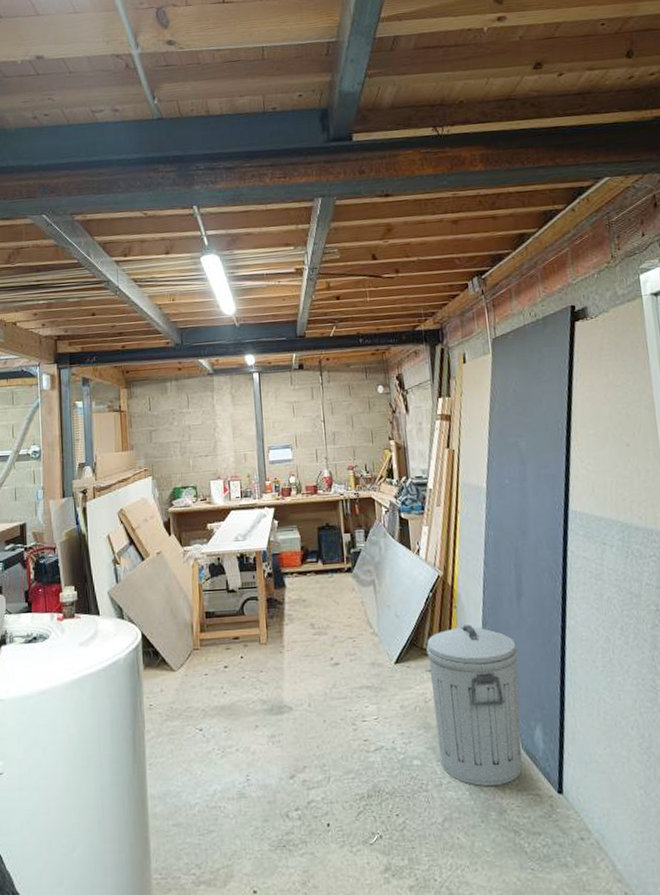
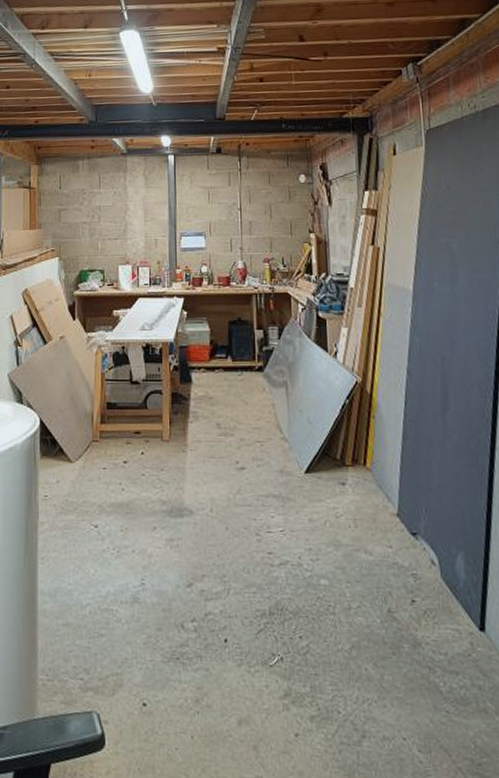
trash can: present [426,624,523,787] -> none [340,437,441,616]

